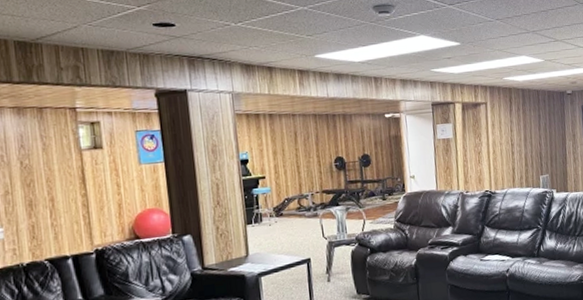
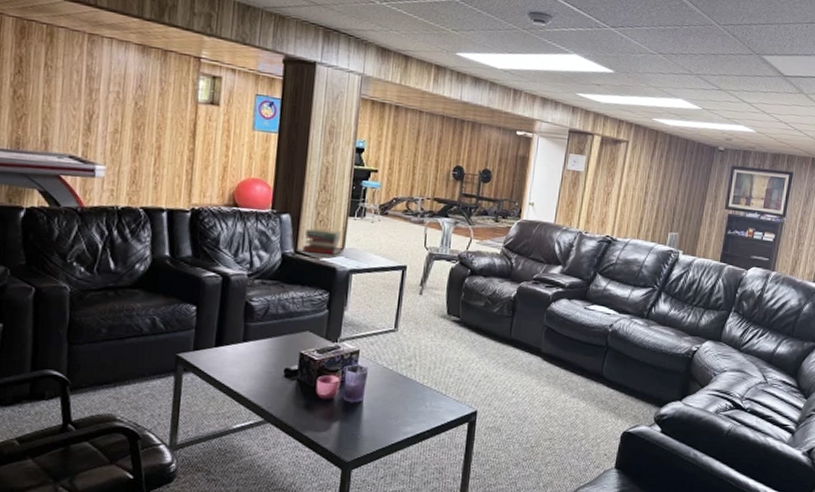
books: none [209,240,246,267] -> present [302,228,341,256]

